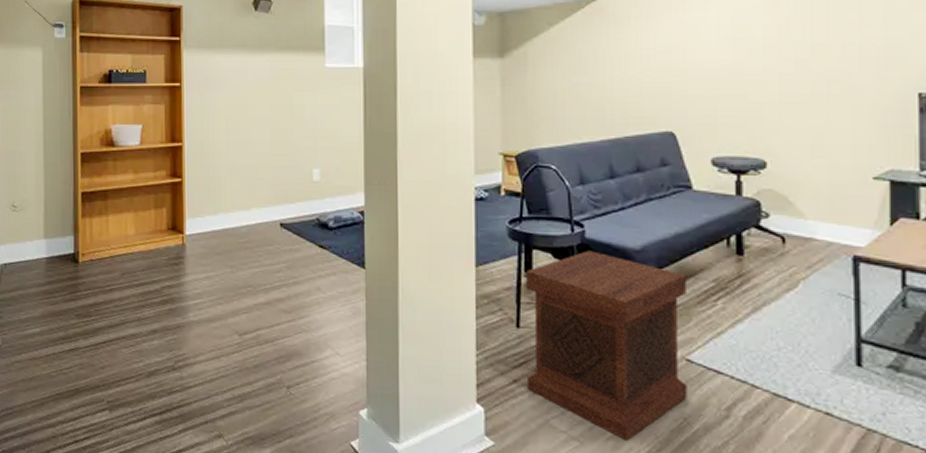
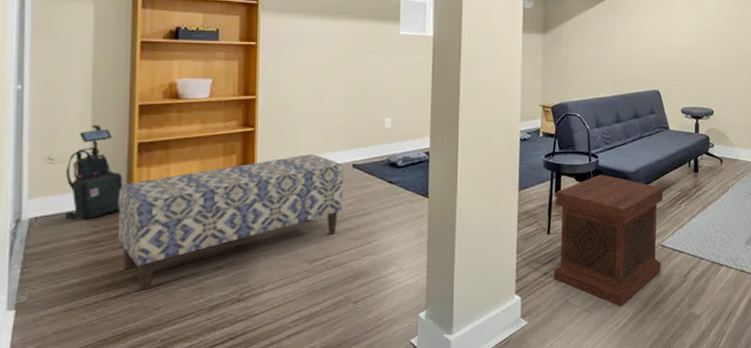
vacuum cleaner: none [25,172,71,270] -> present [64,124,123,221]
bench: none [67,210,272,348] -> present [118,154,344,291]

